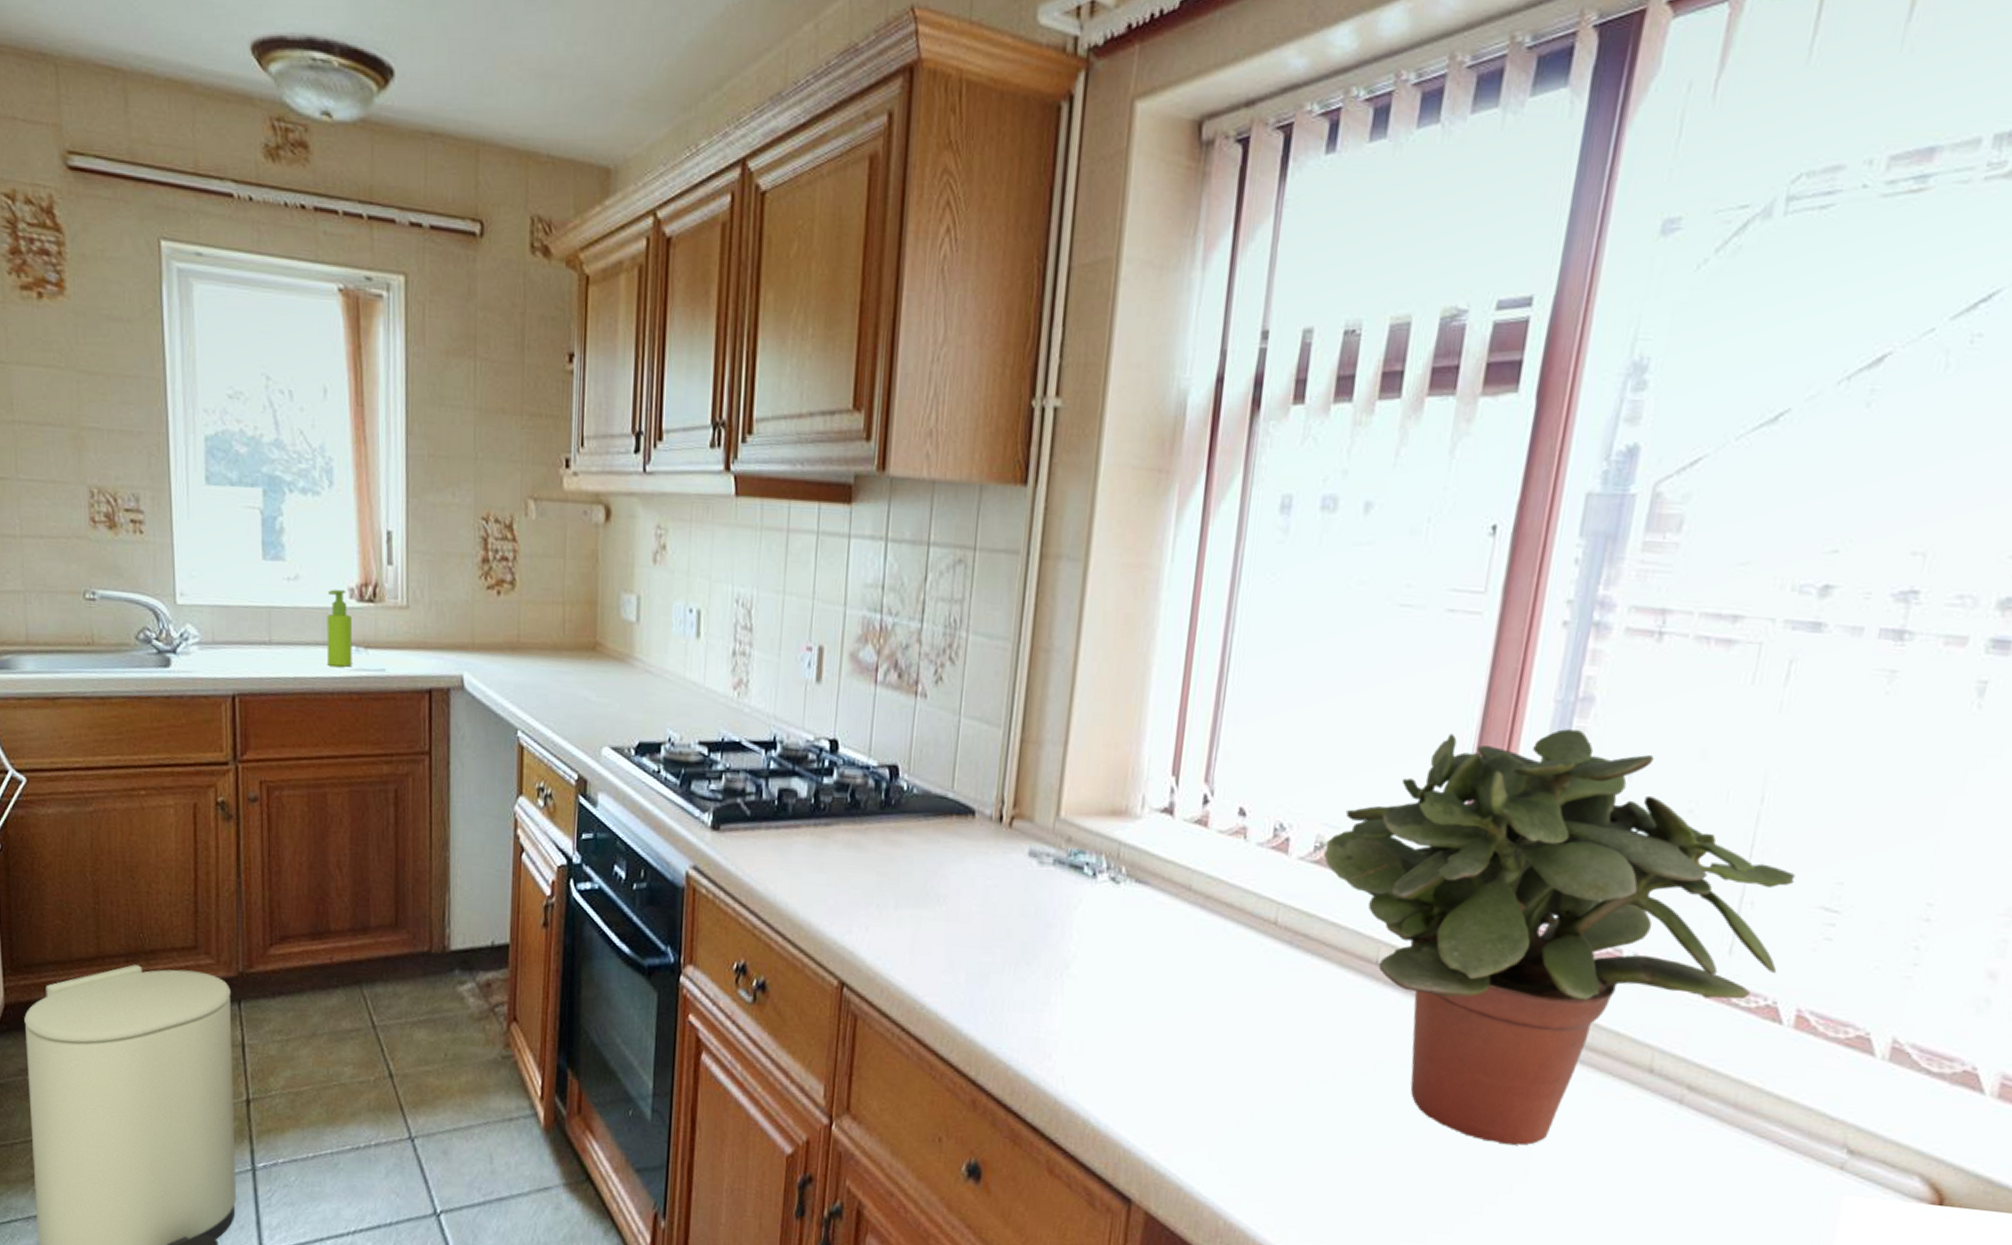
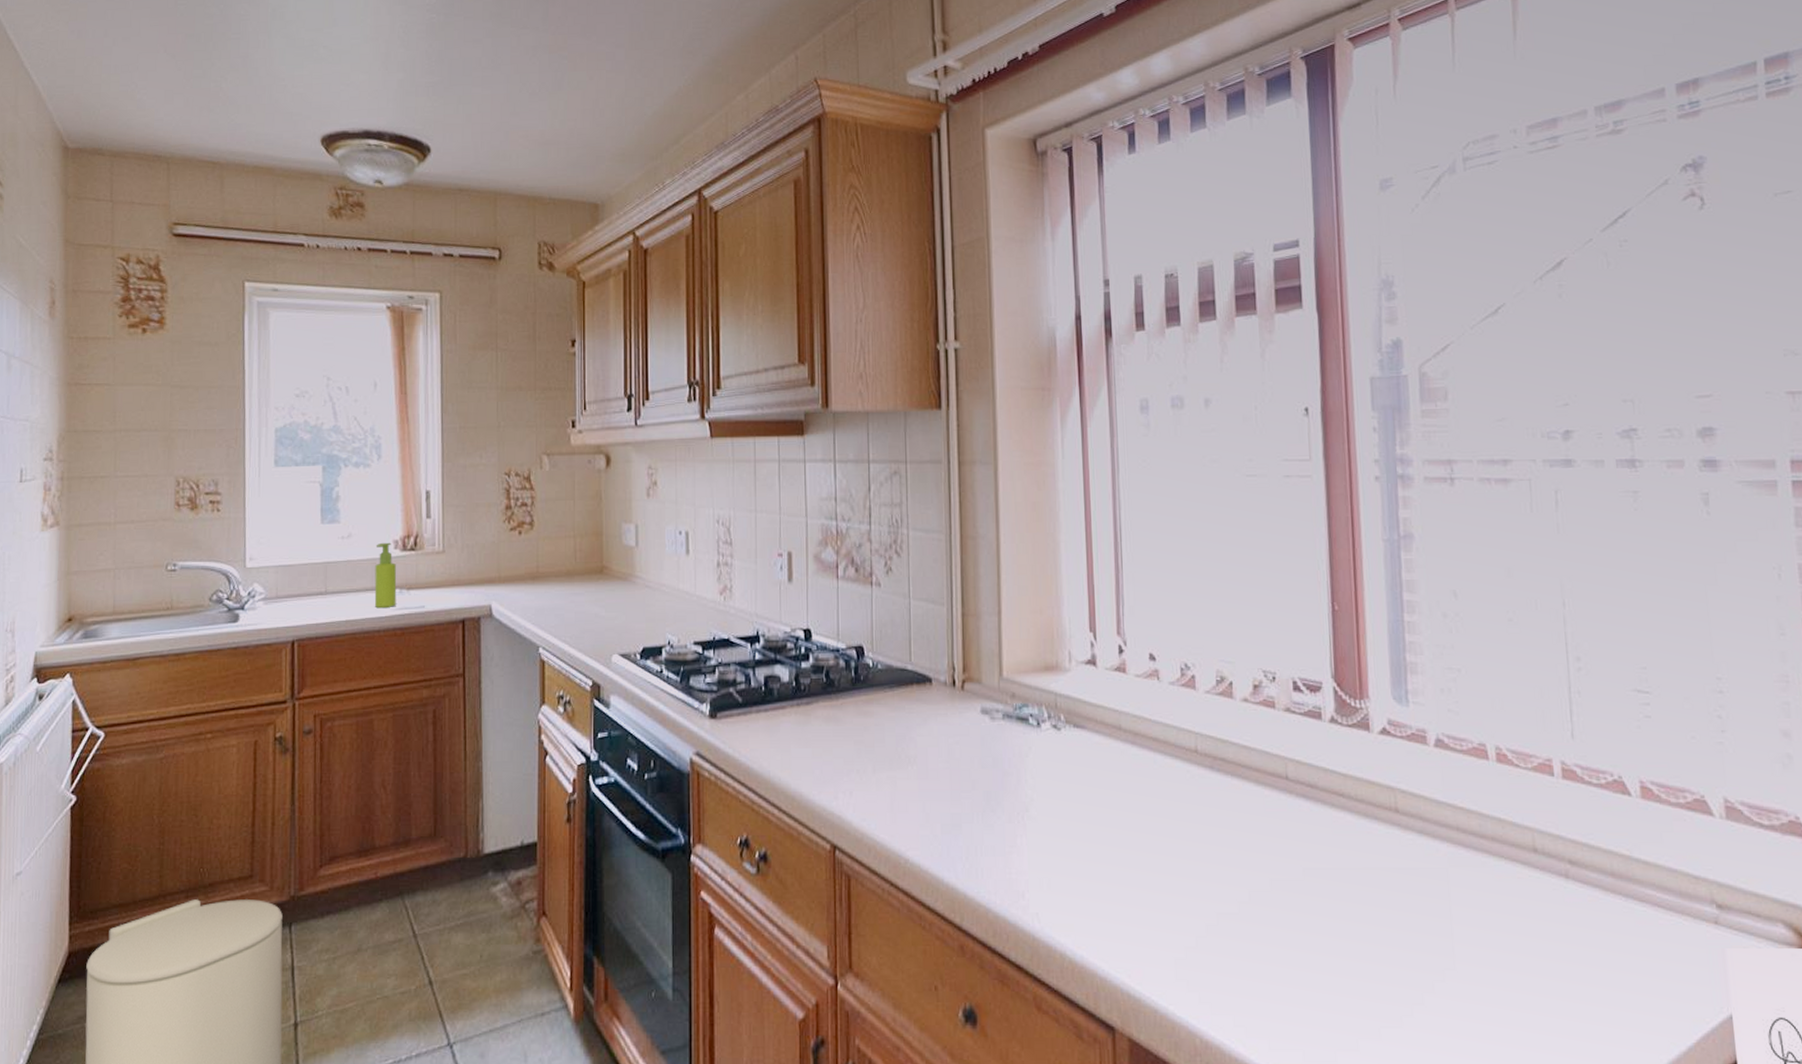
potted plant: present [1323,729,1796,1145] -> none [1224,562,1614,933]

